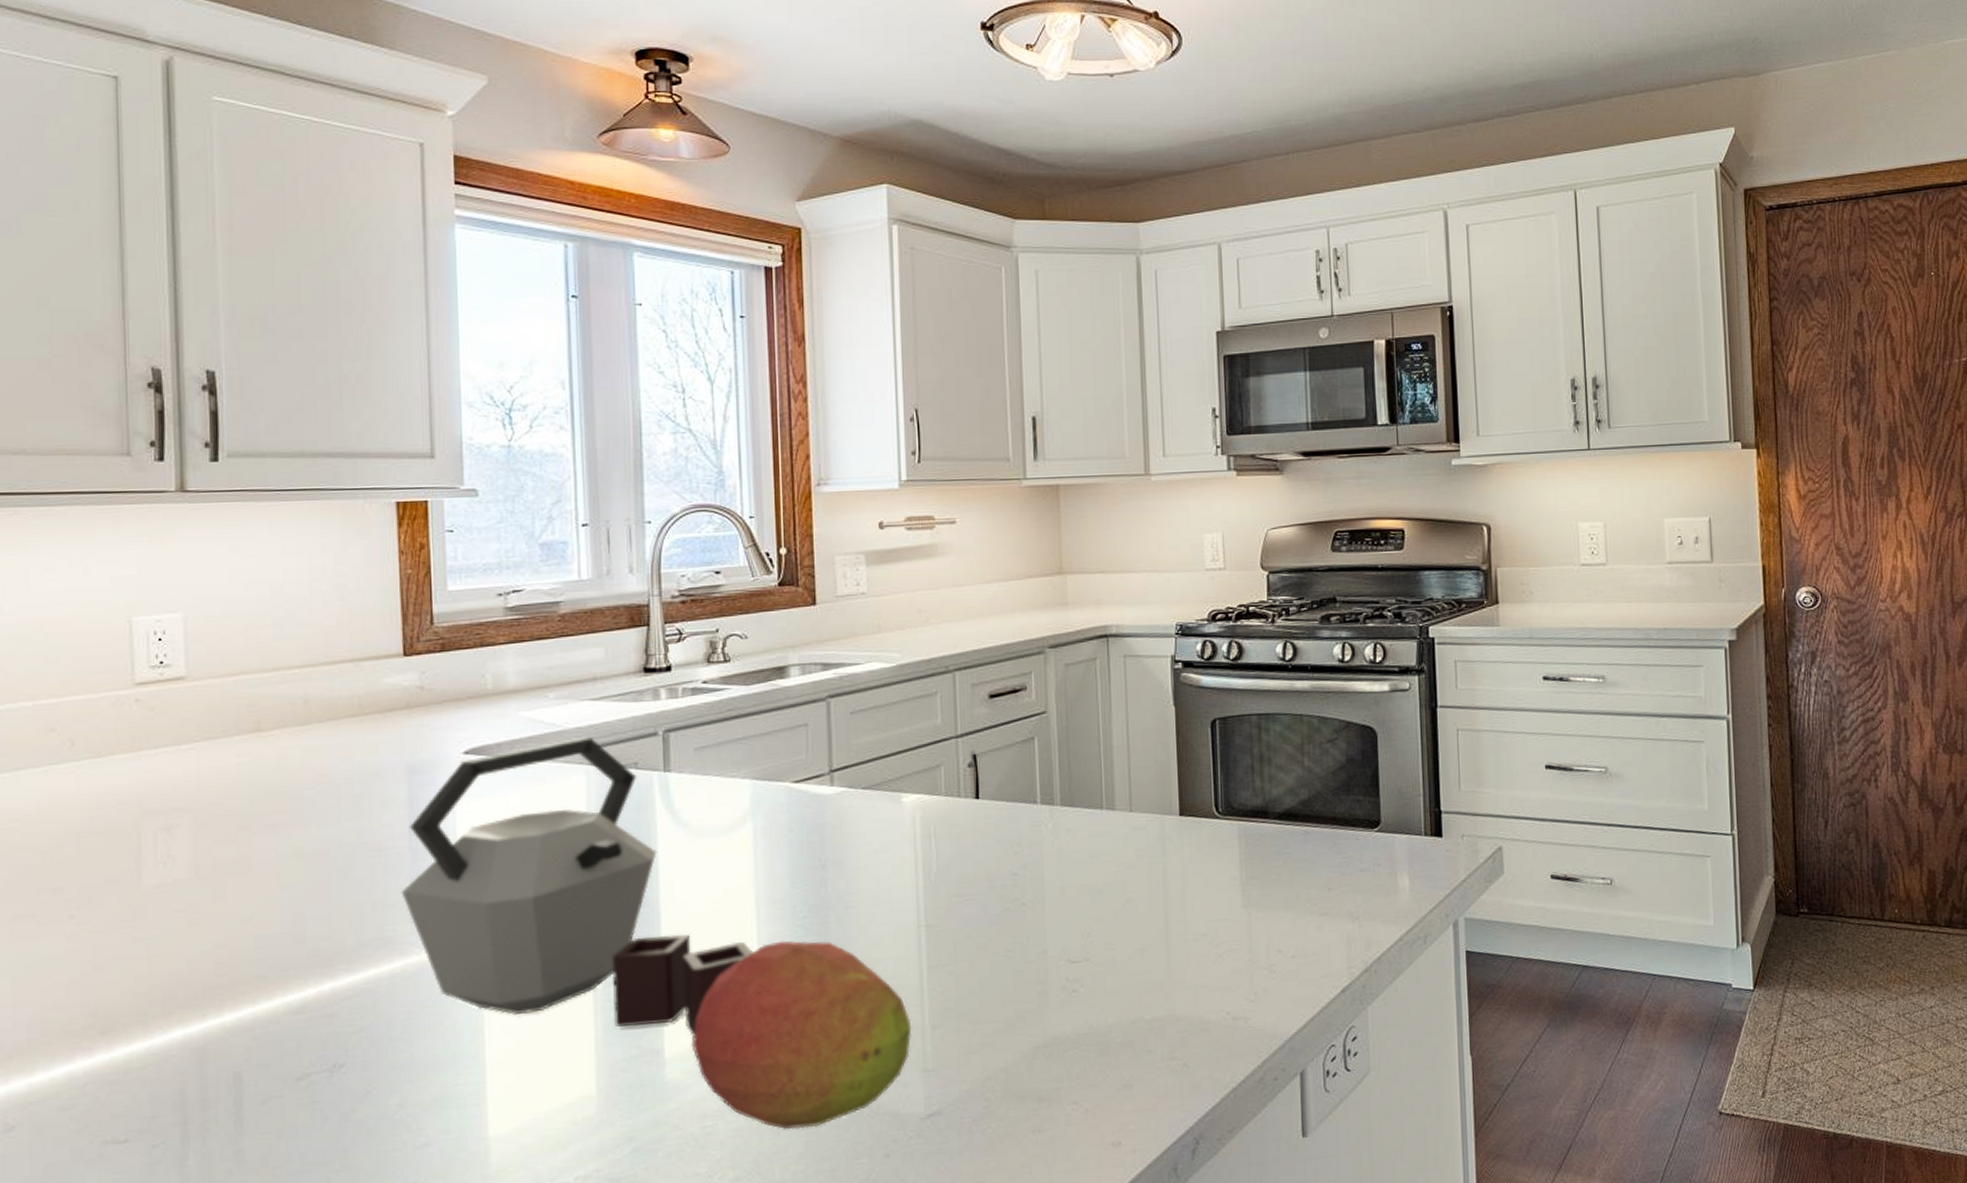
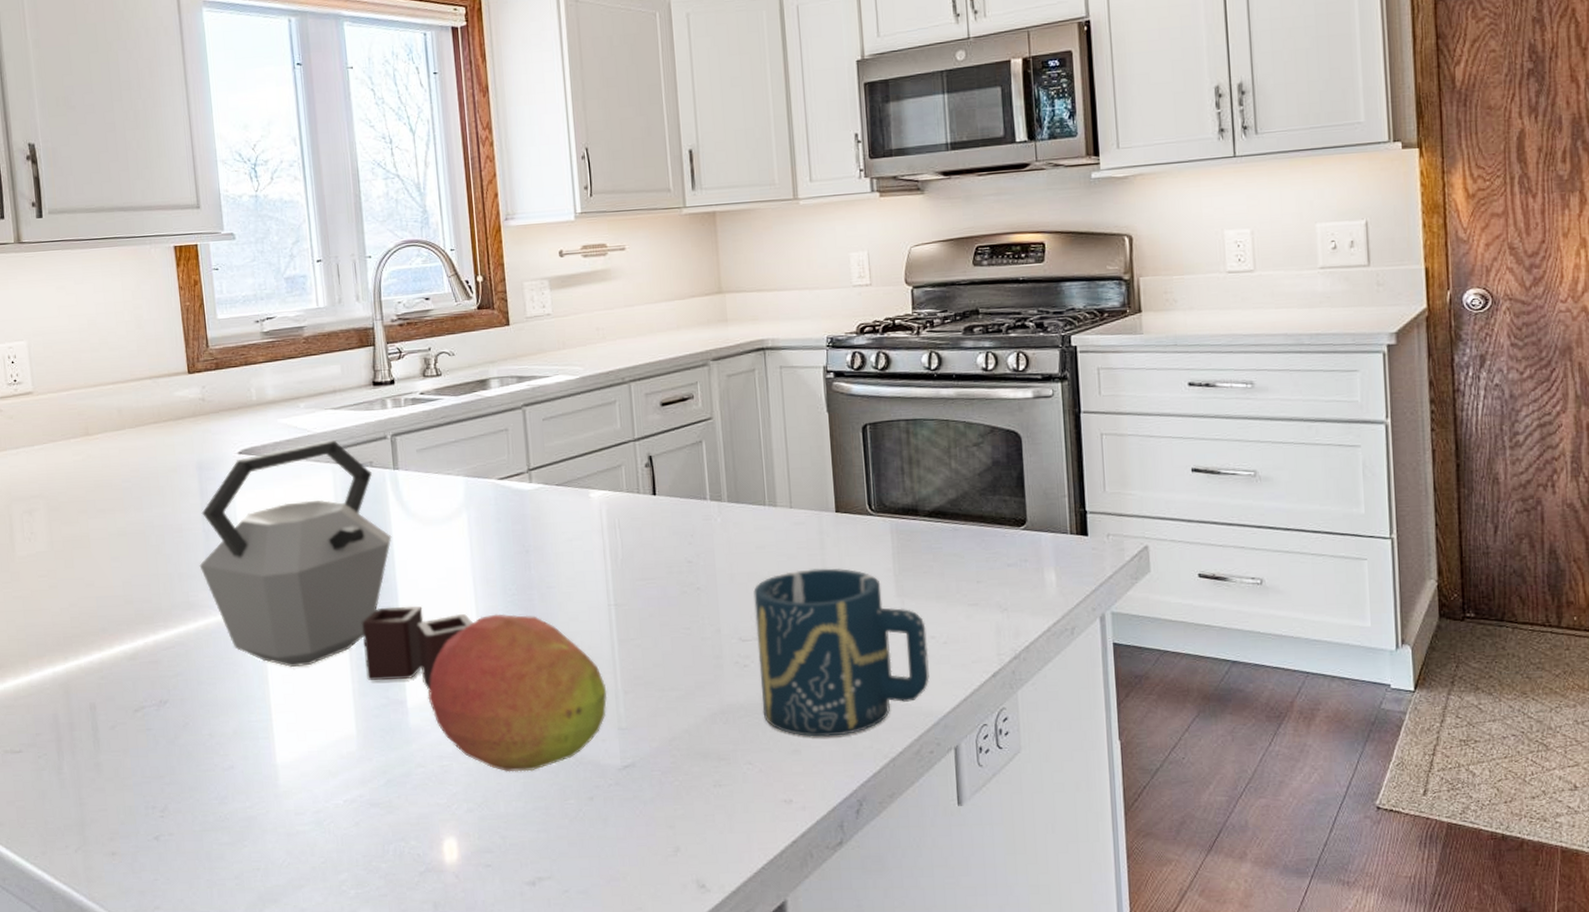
cup: none [1086,878,1276,1069] -> present [753,568,930,737]

